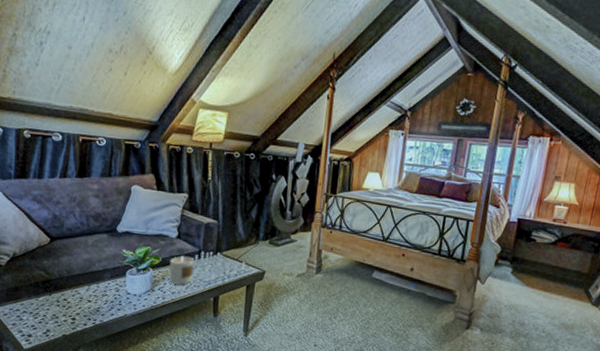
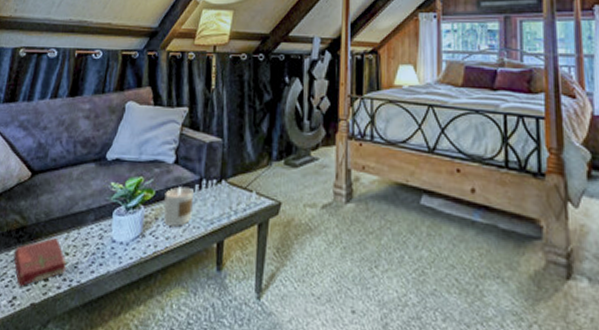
book: none [43,289,90,324] -> present [13,238,67,287]

